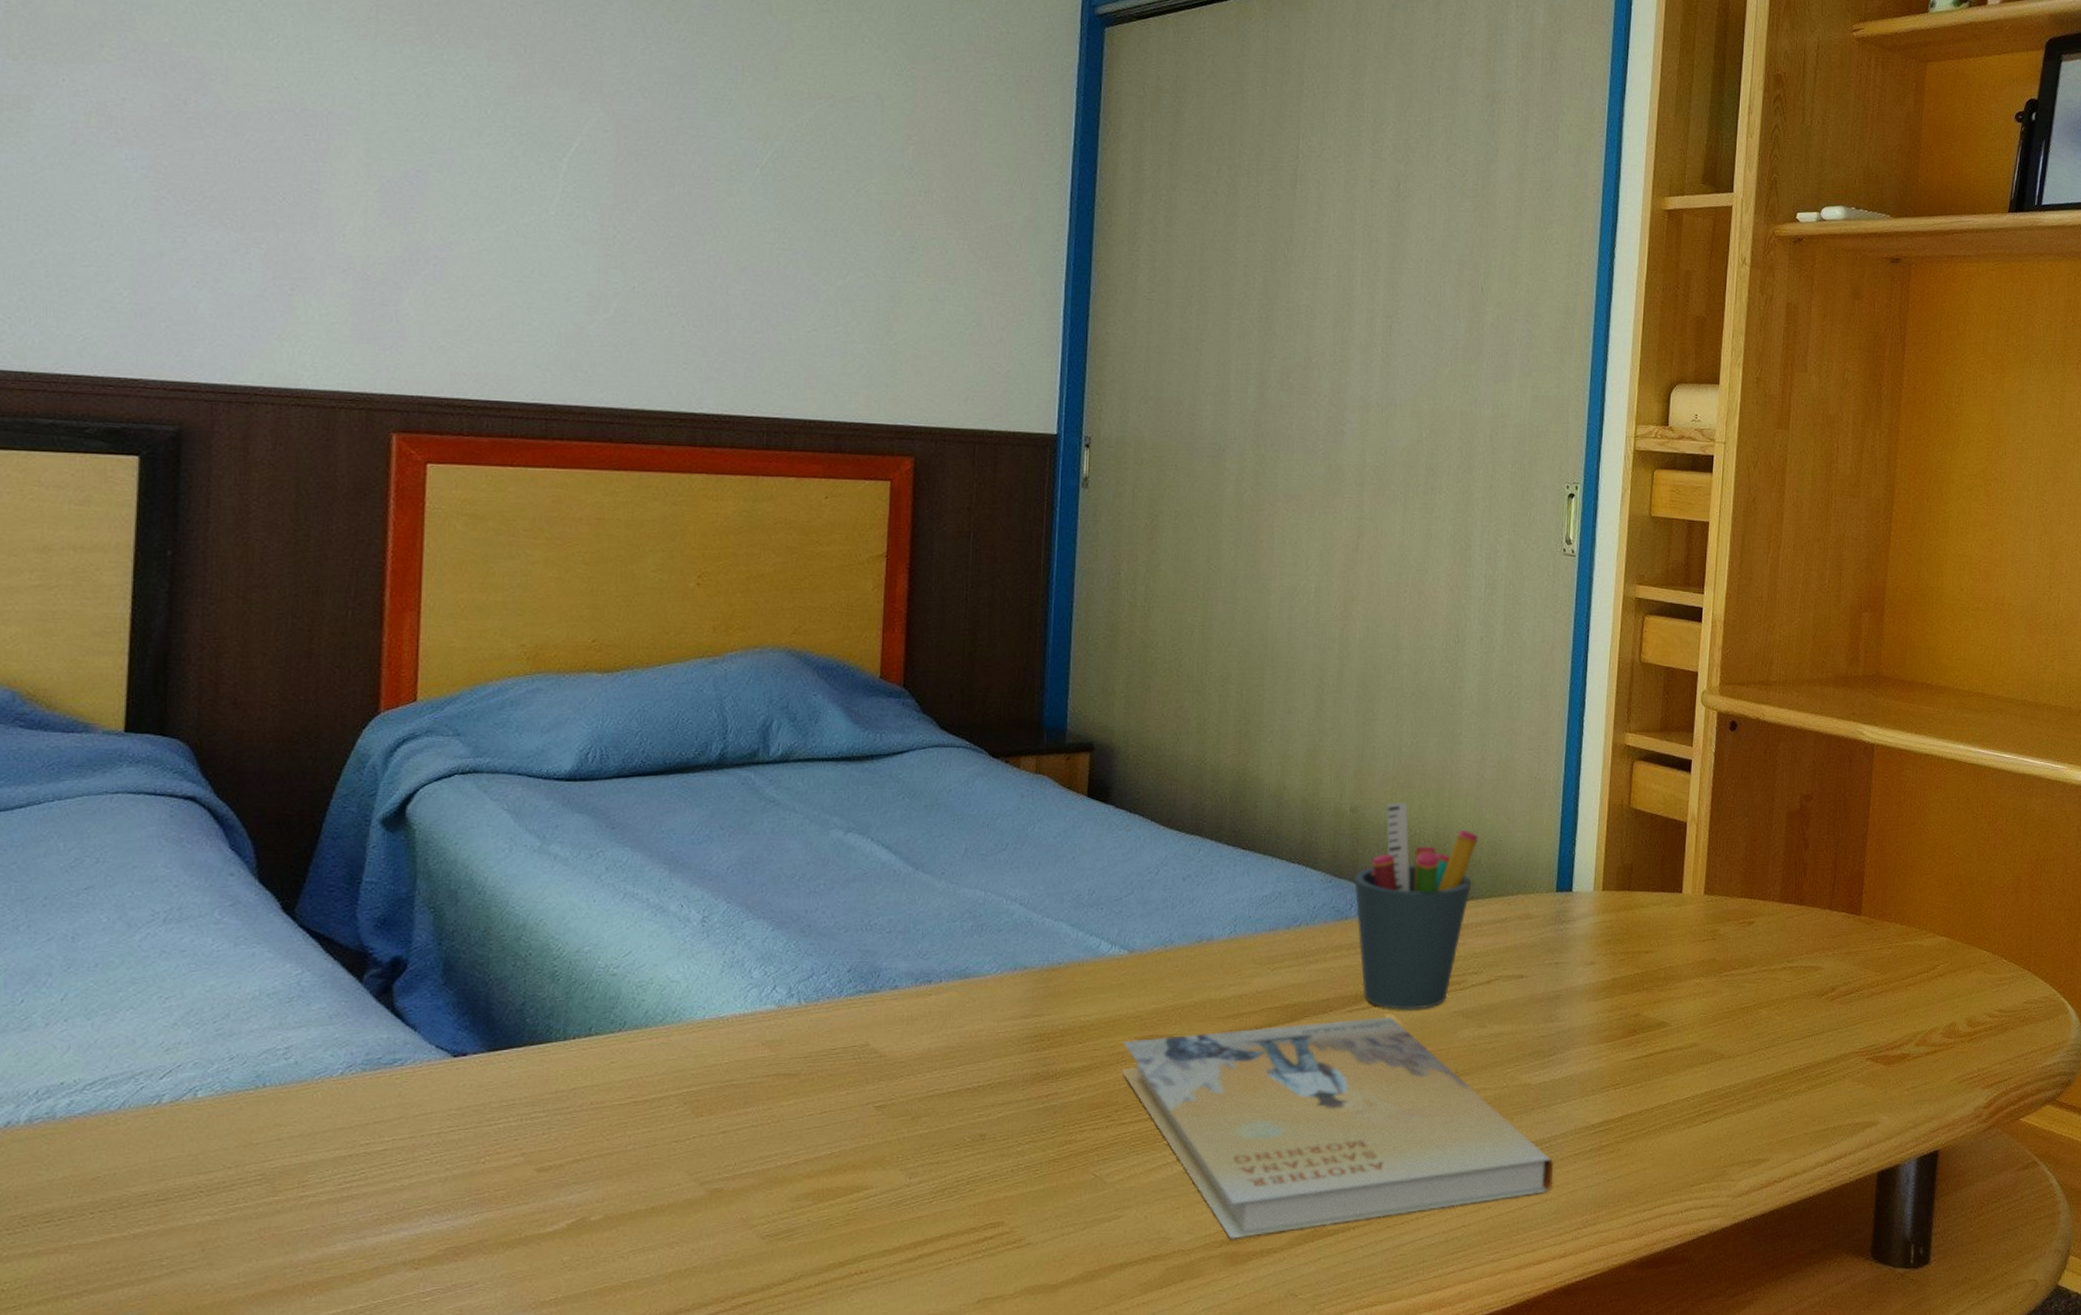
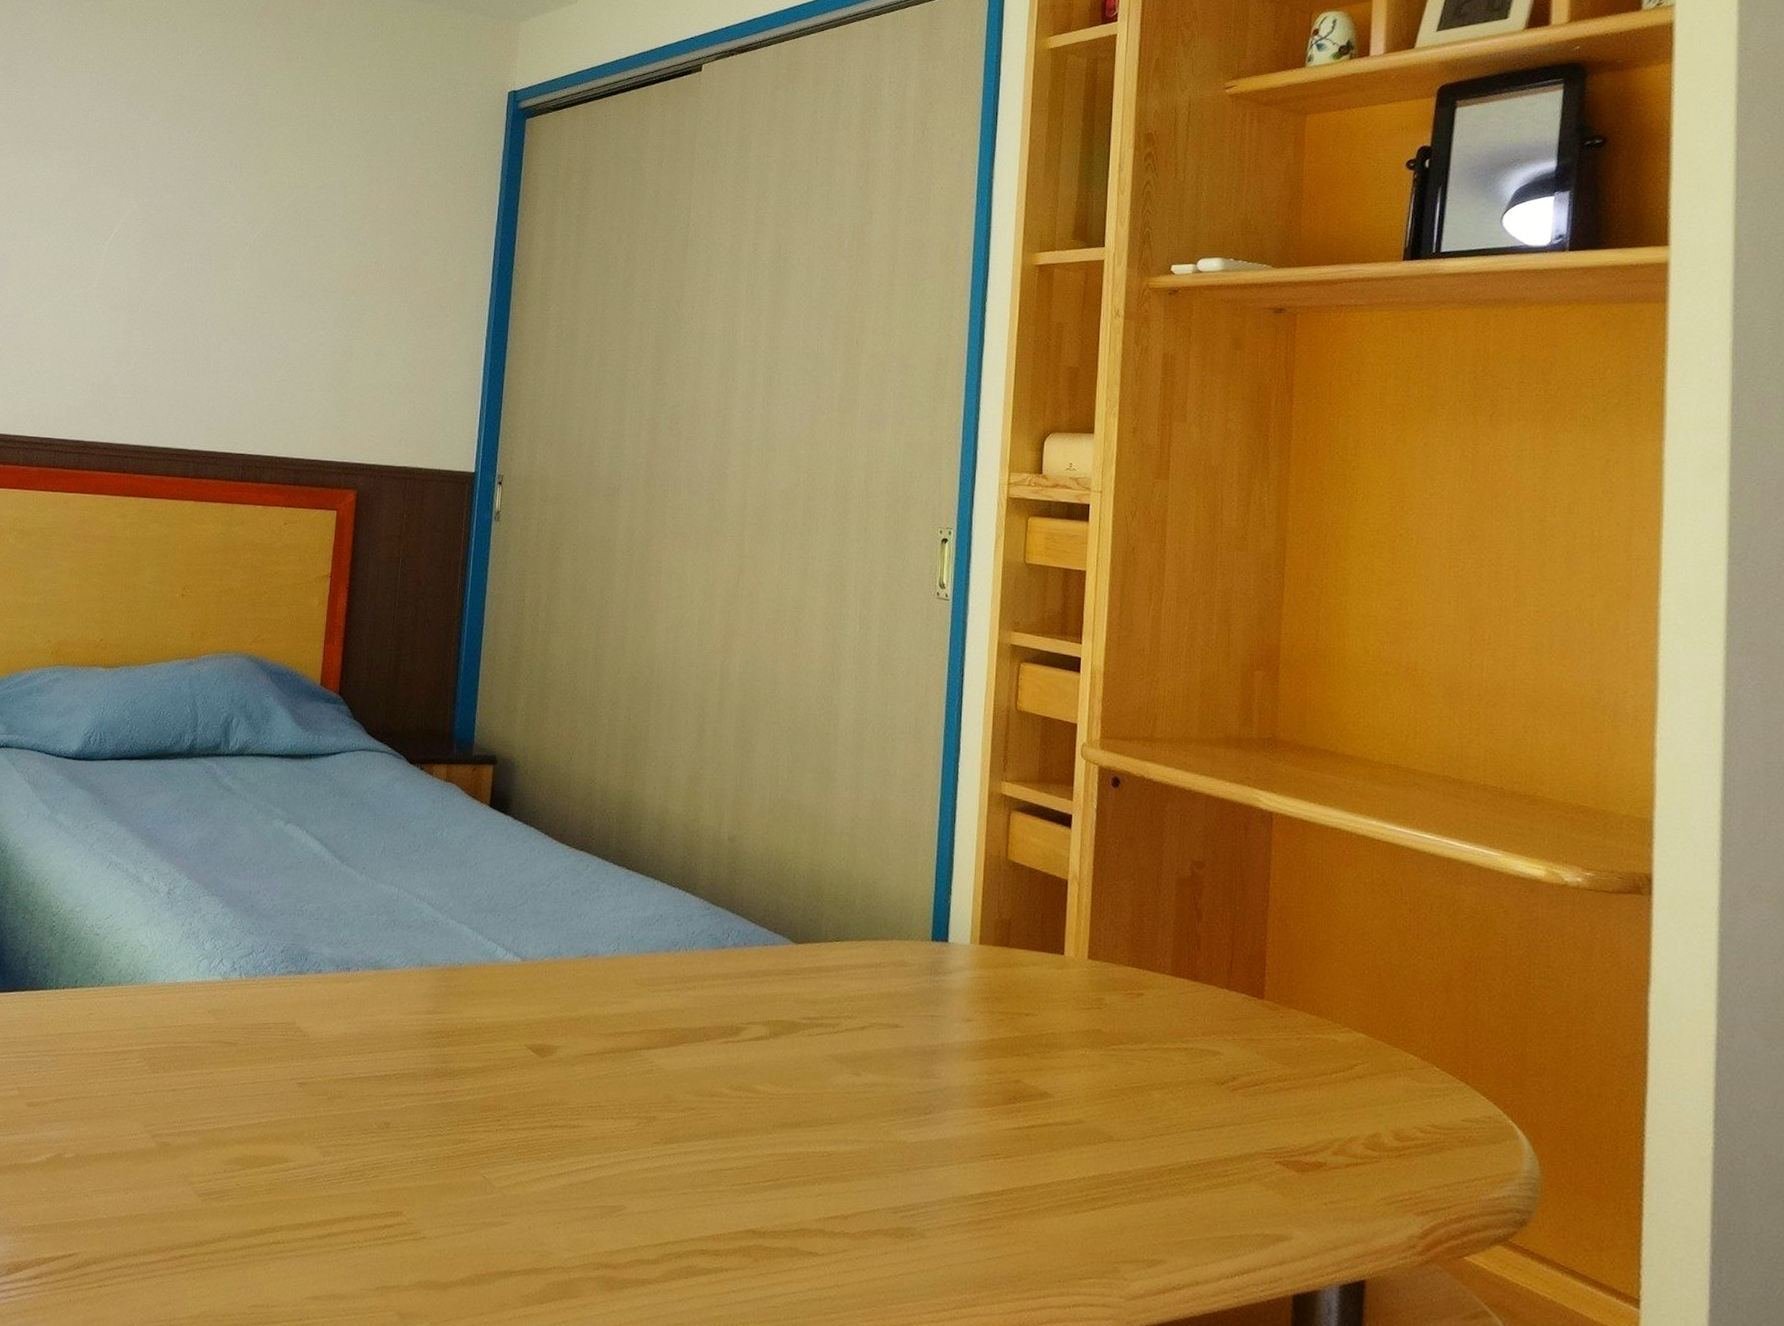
book: present [1120,1017,1554,1239] -> none [511,1046,931,1264]
pen holder: present [1354,802,1478,1010] -> none [731,834,852,1049]

